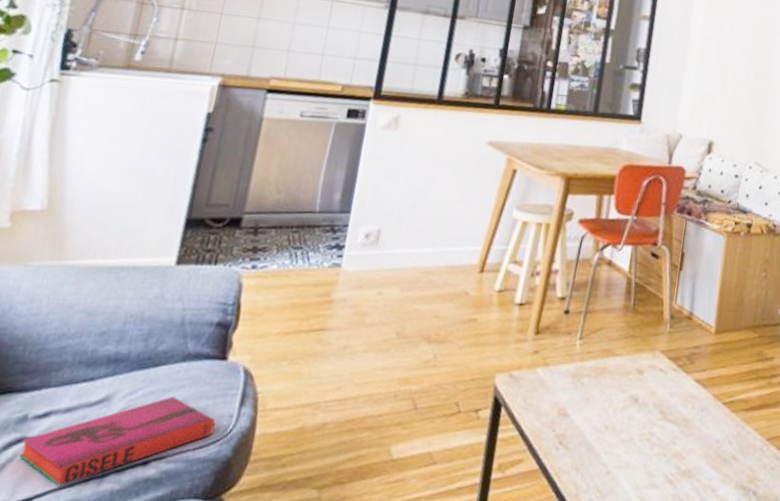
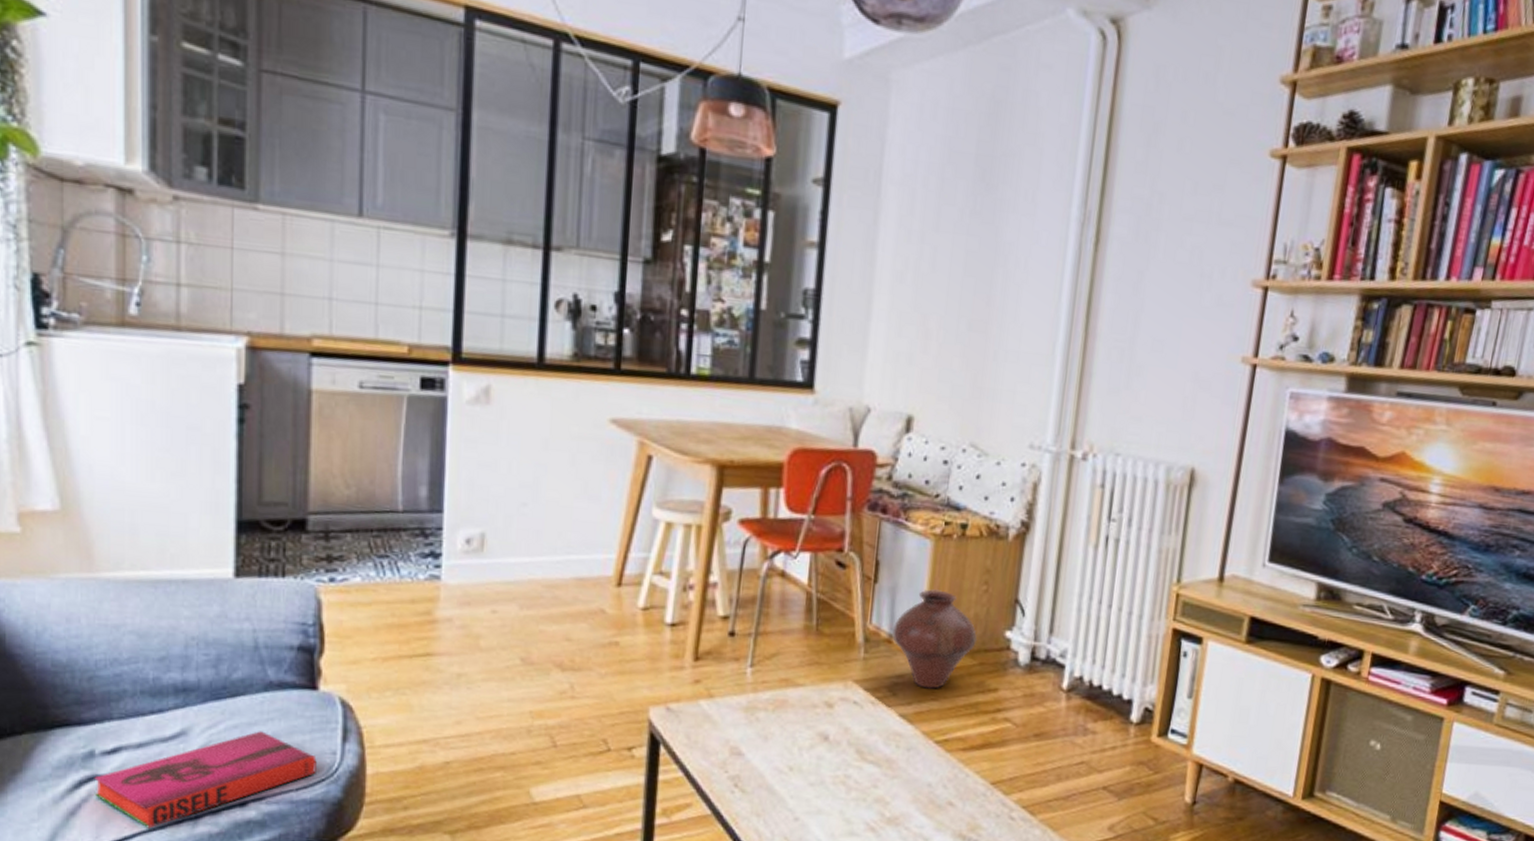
vase: none [692,275,758,358] -> present [892,589,978,689]

